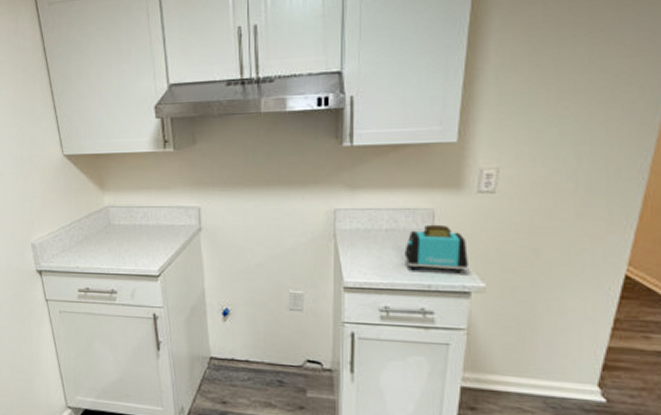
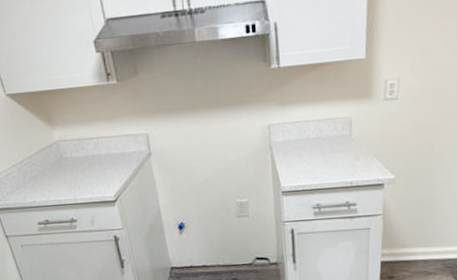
toaster: present [404,224,468,272] -> none [329,129,380,170]

